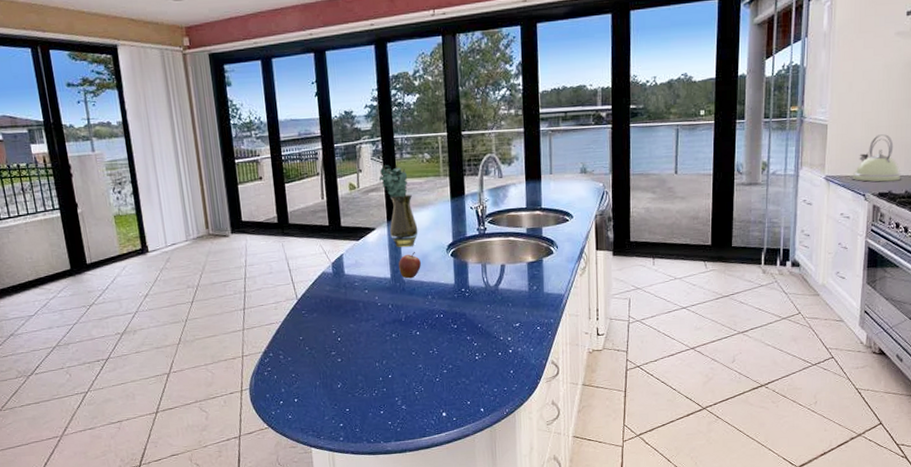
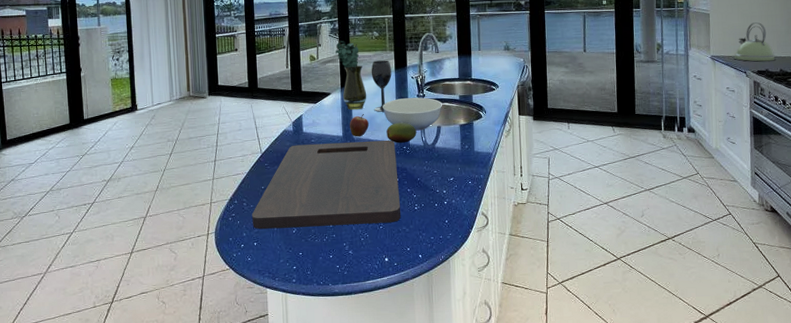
cutting board: none [289,281,459,385] -> present [251,140,401,230]
wine glass: none [422,187,447,250] -> present [371,60,392,112]
bowl: none [436,231,508,271] -> present [382,97,443,131]
fruit: none [442,260,477,285] -> present [386,122,417,143]

